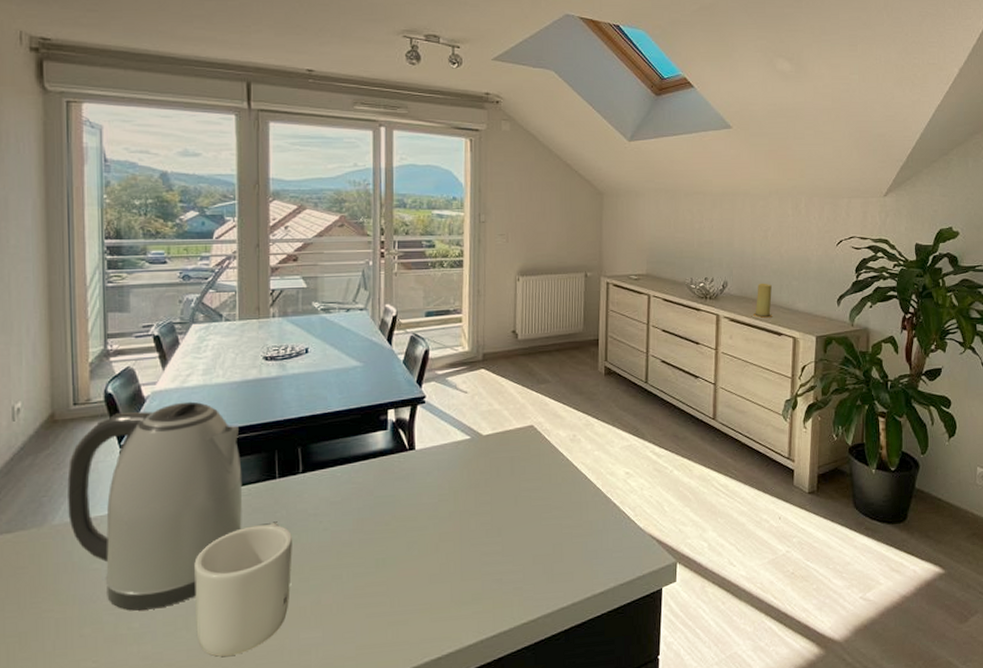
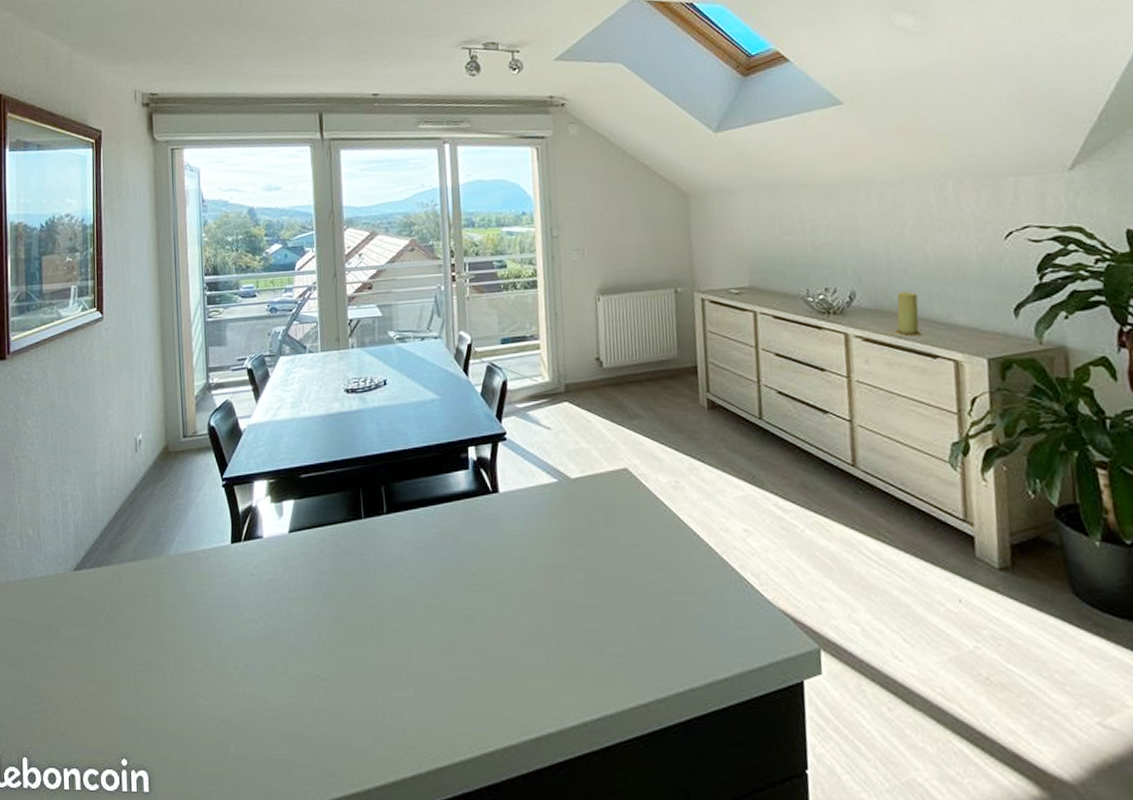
kettle: present [67,401,243,611] -> none [180,435,333,649]
mug: present [194,523,292,657] -> none [290,567,381,709]

